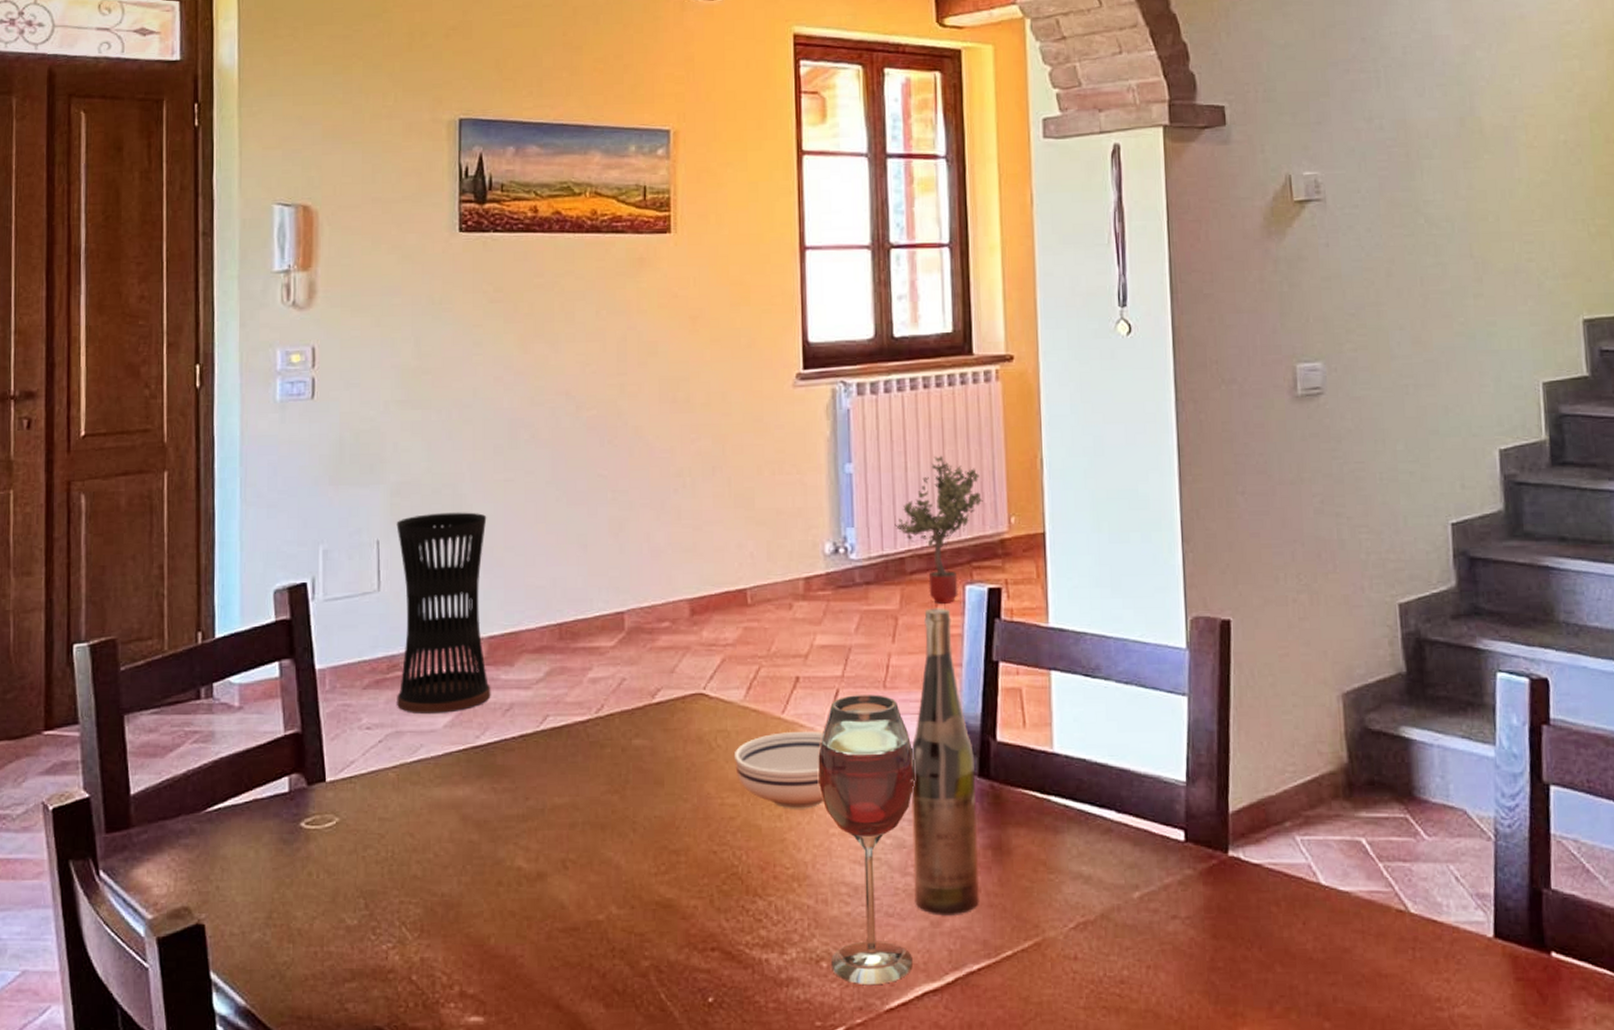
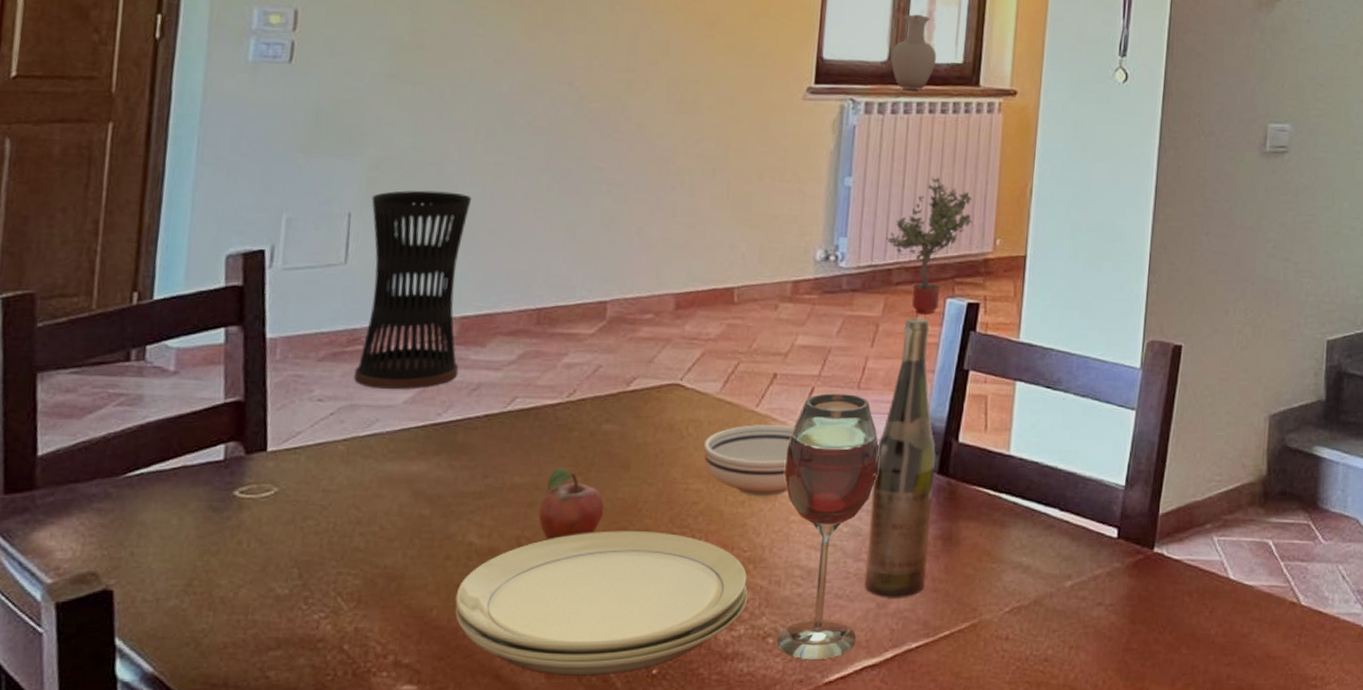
plate: none [510,850,796,1005] -> present [455,531,749,676]
fruit: none [581,785,644,863] -> present [538,467,605,540]
vase: none [877,285,924,366] -> present [890,14,936,90]

